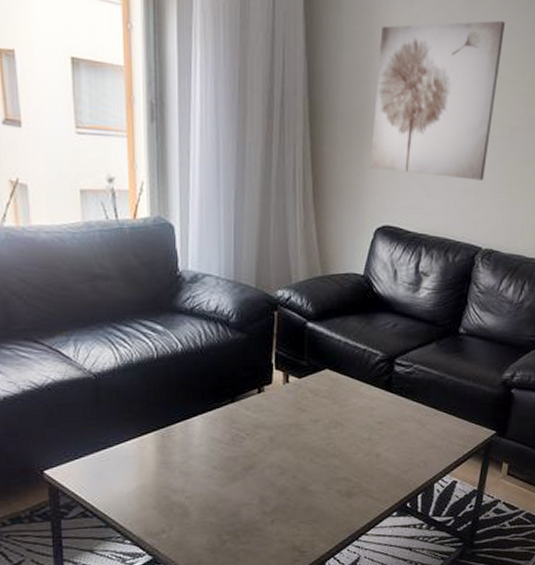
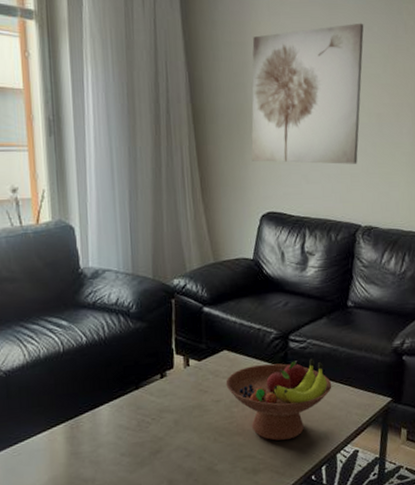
fruit bowl: none [325,384,436,465] -> present [225,358,332,441]

